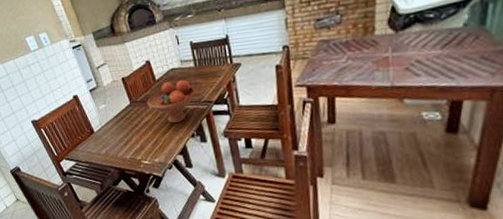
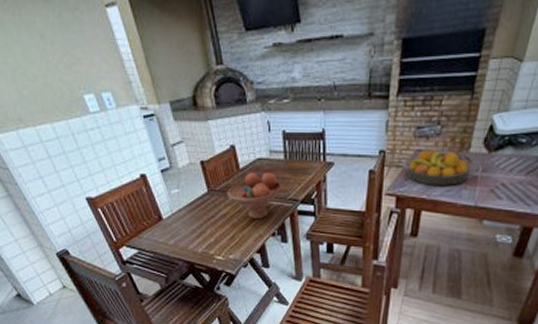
fruit bowl: none [313,37,379,72] -> present [407,150,470,185]

